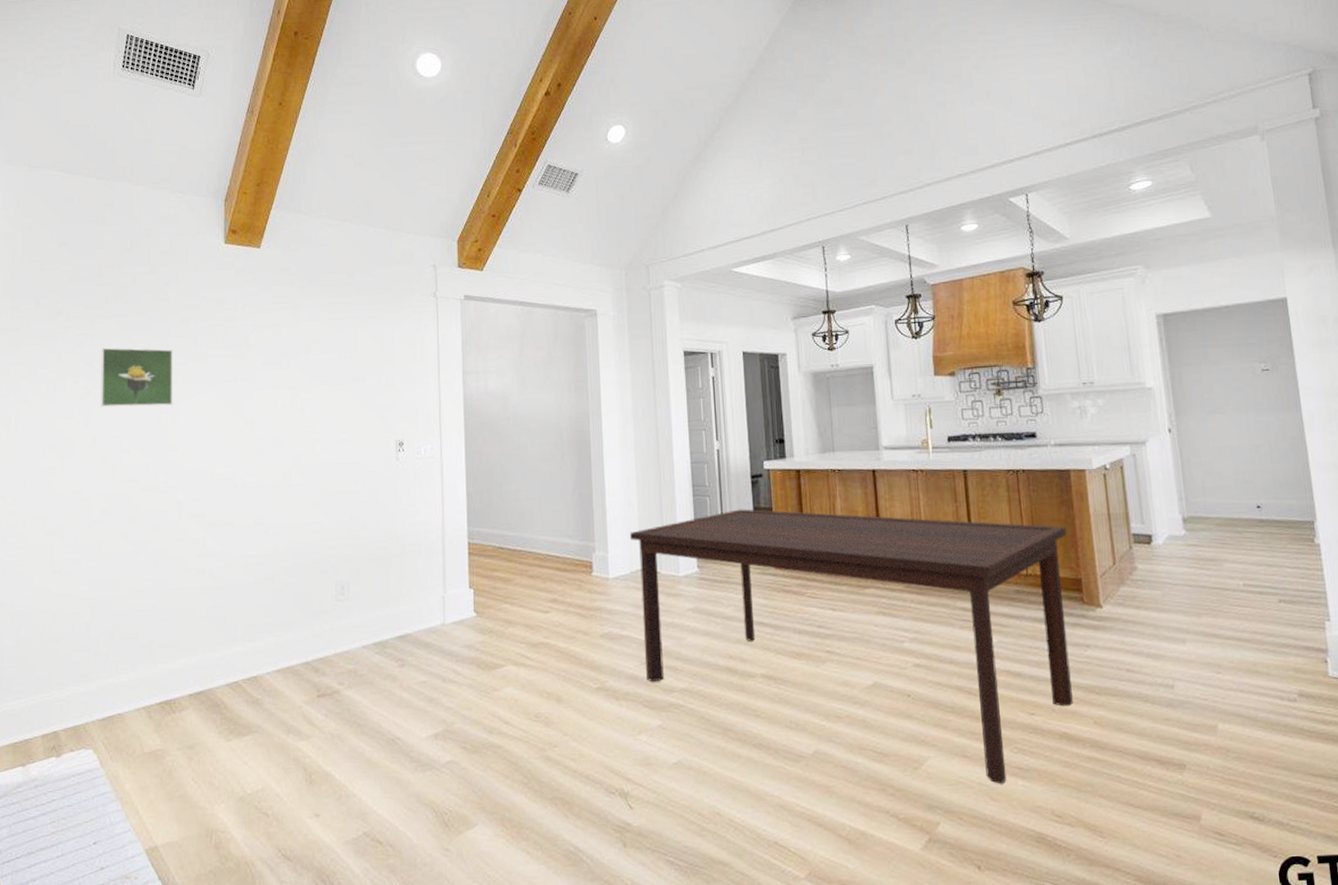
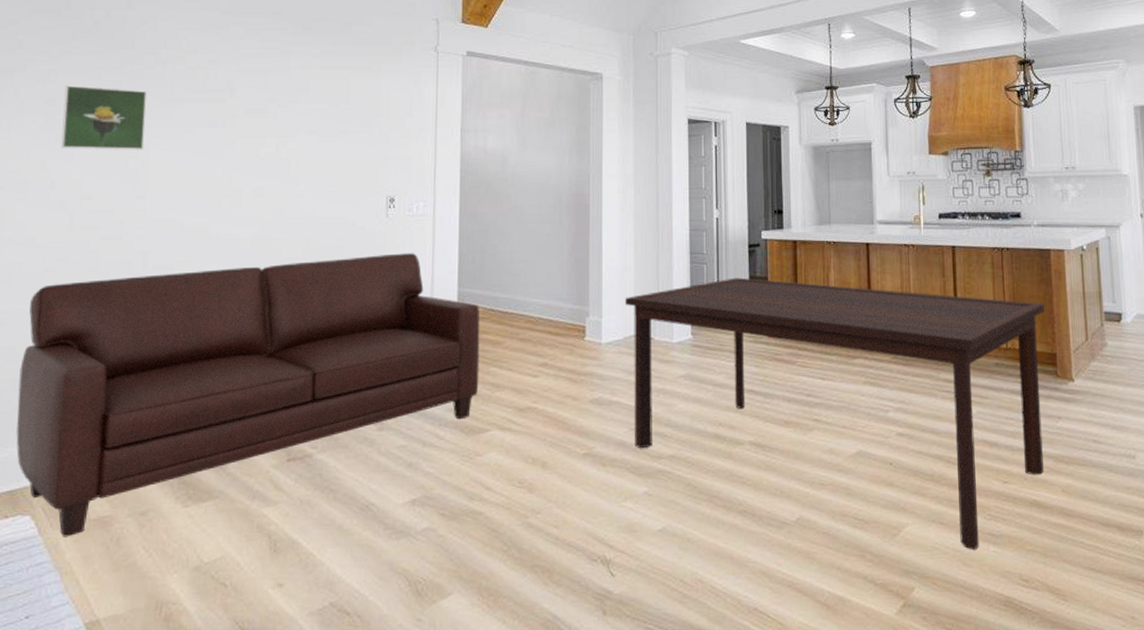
sofa: none [76,494,492,770] -> present [16,253,480,538]

